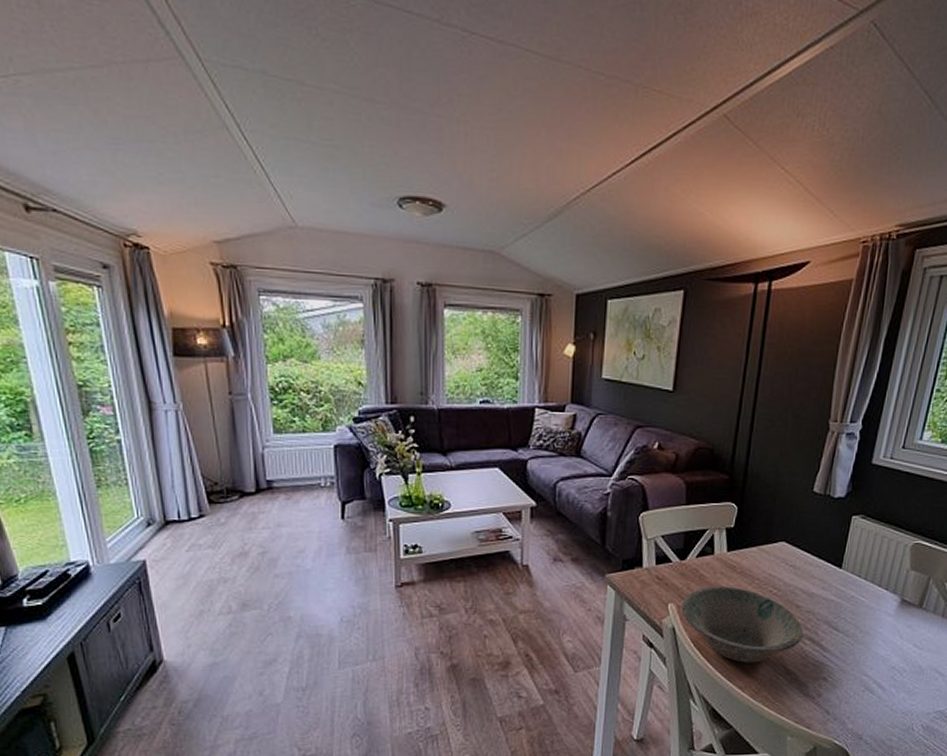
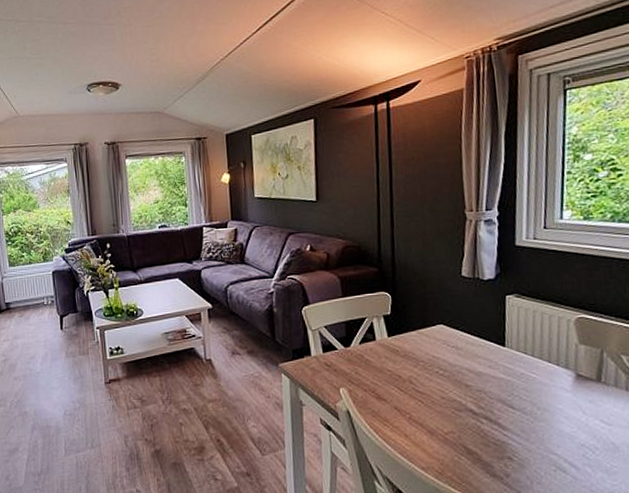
bowl: present [681,586,803,663] -> none [352,369,478,443]

